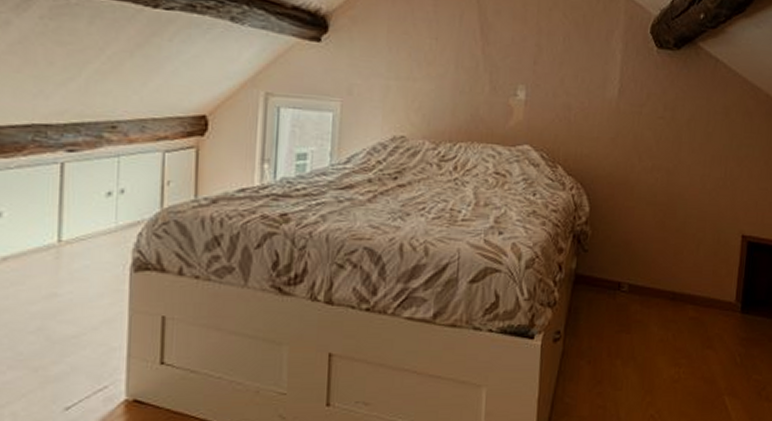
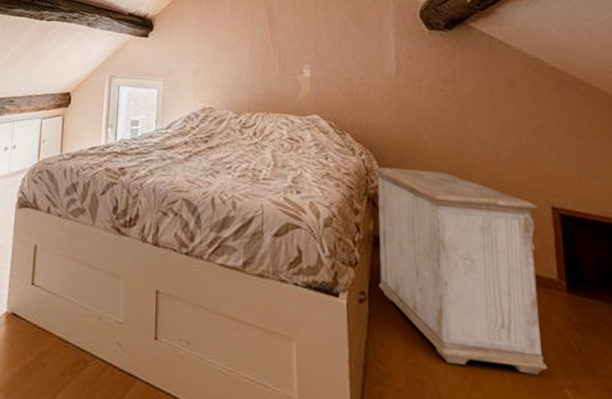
nightstand: none [575,202,730,388] -> present [373,167,548,375]

